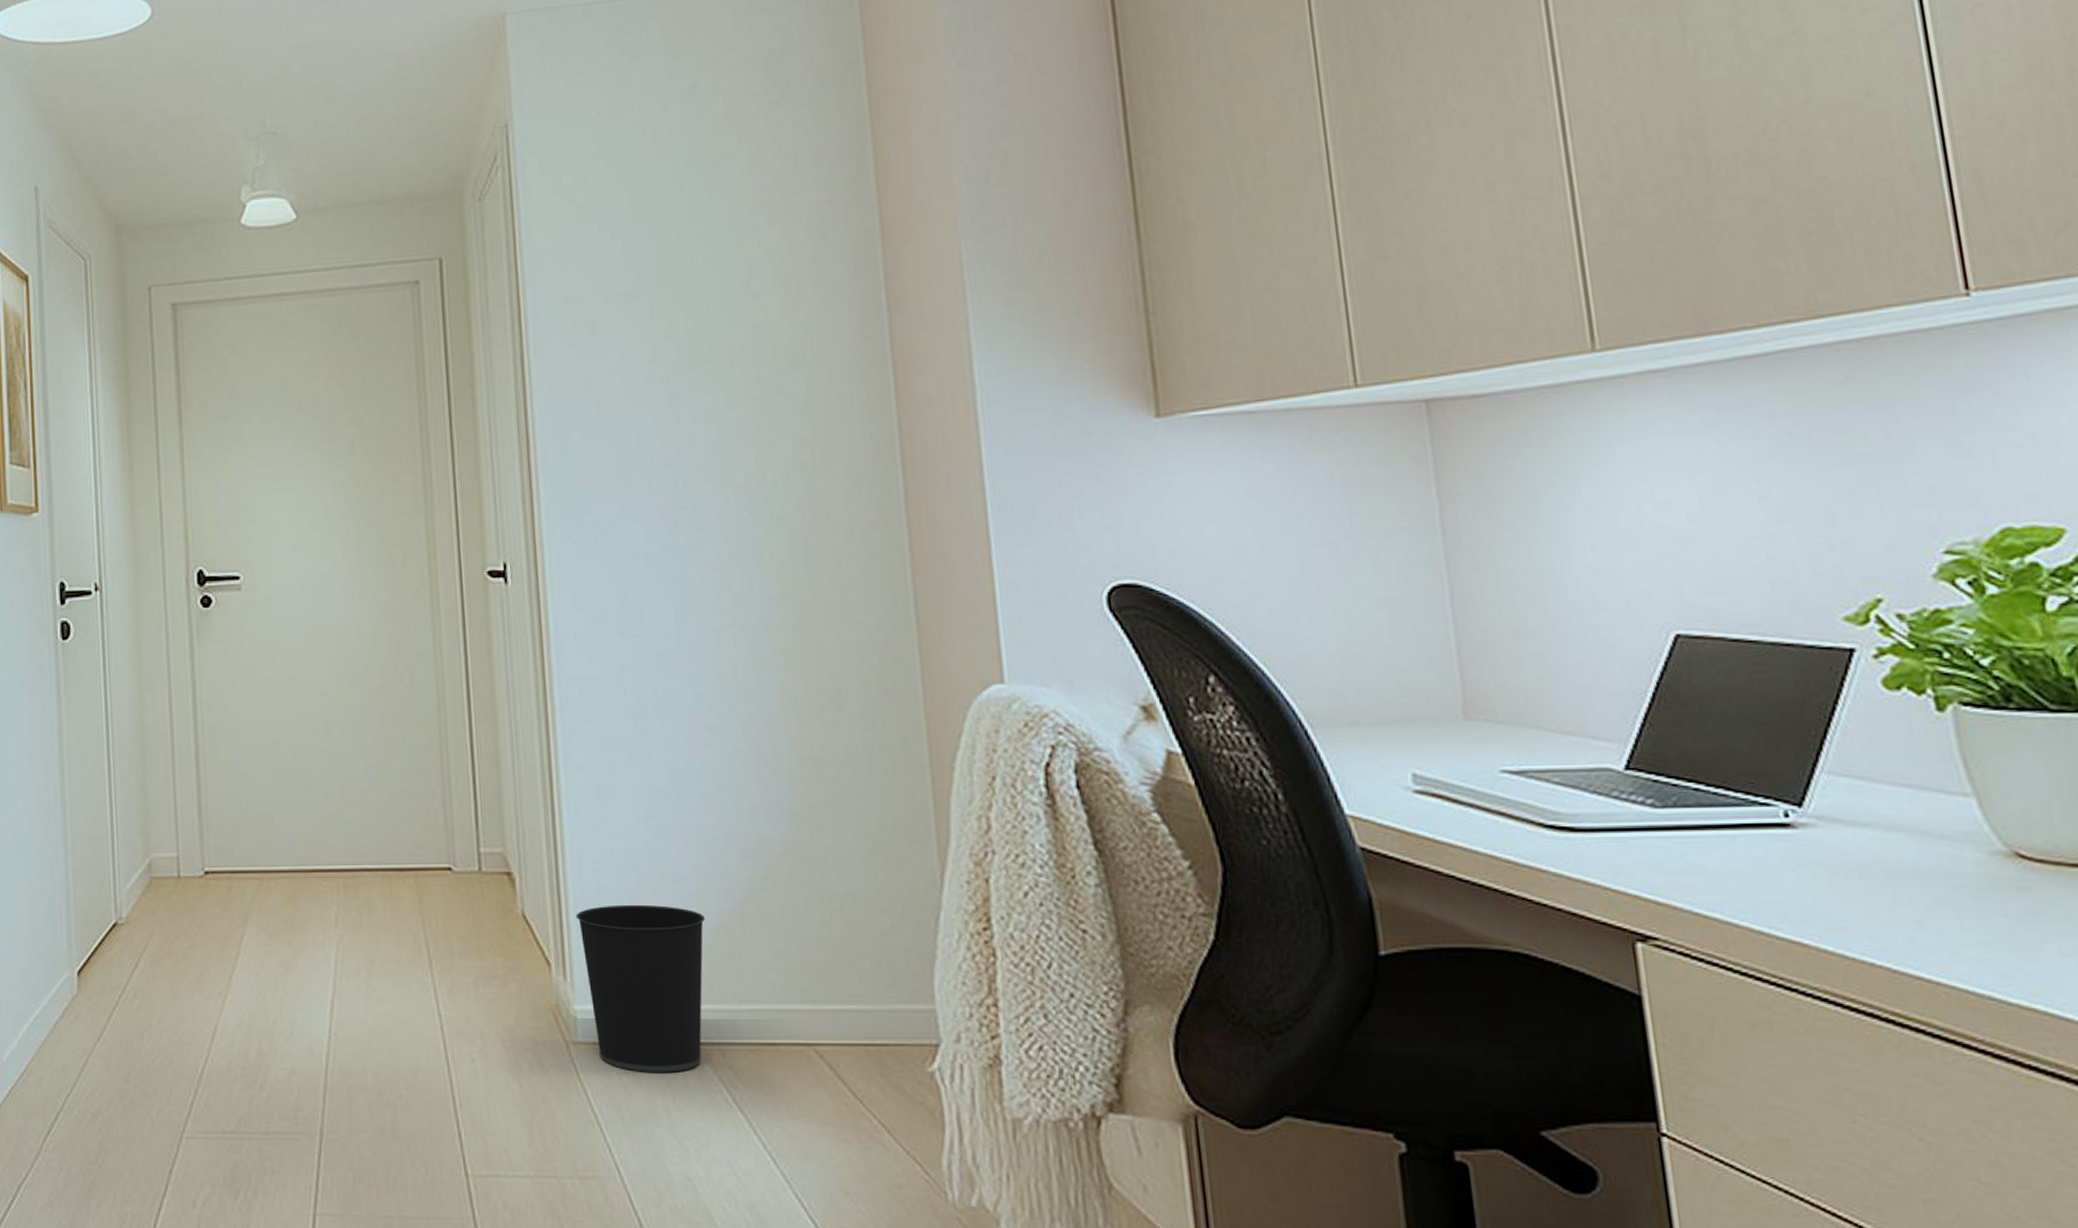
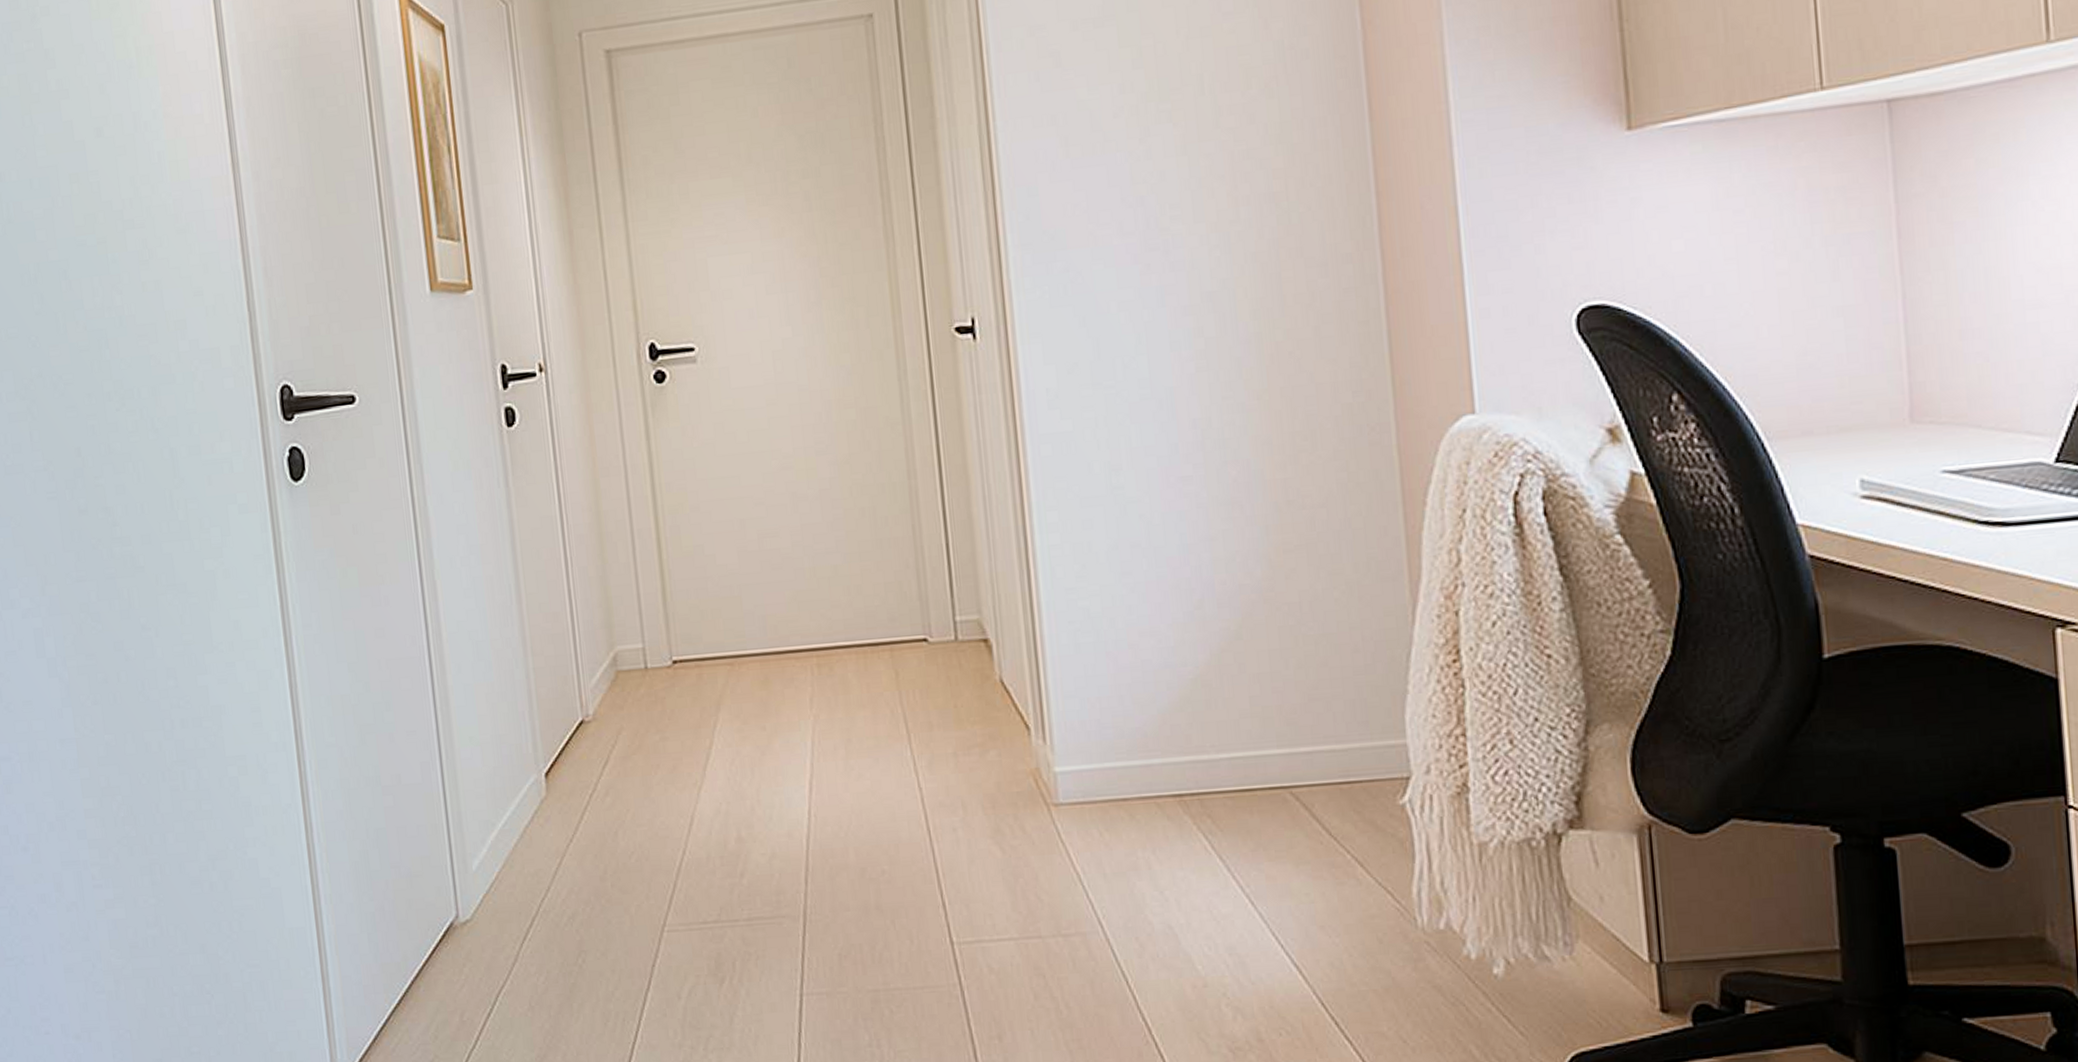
wastebasket: present [575,904,705,1072] -> none [1053,661,1182,828]

